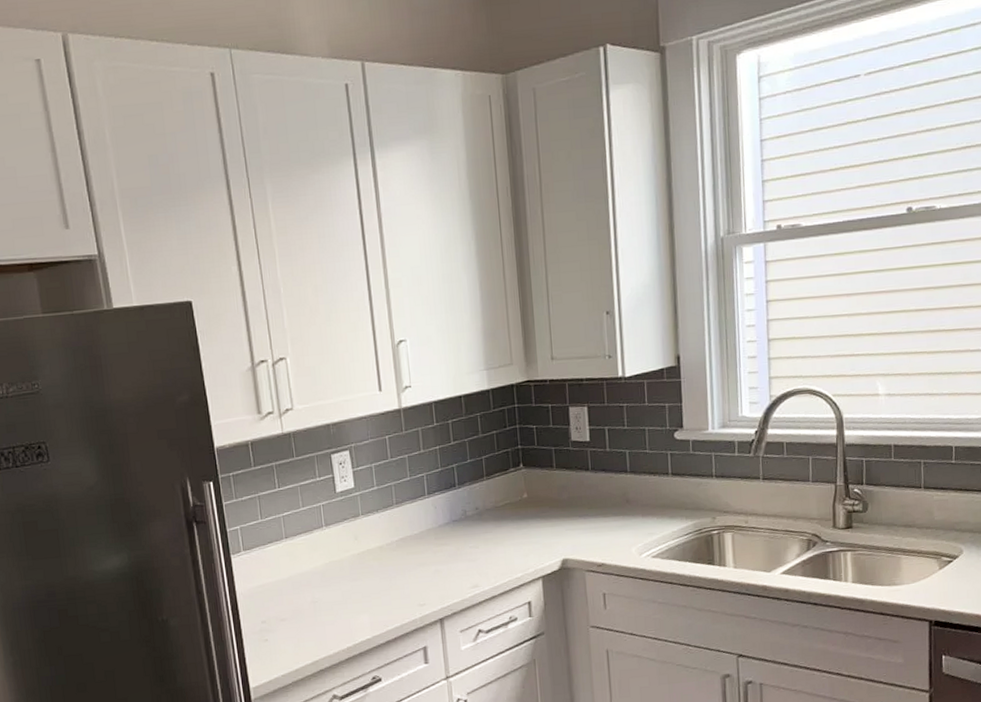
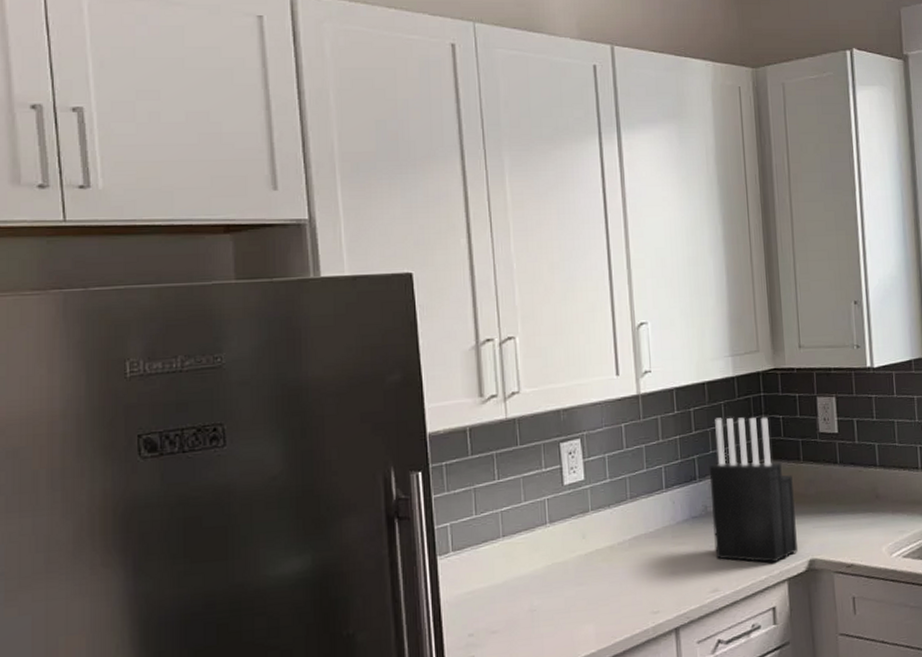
knife block: none [467,427,551,562] -> present [709,417,798,563]

